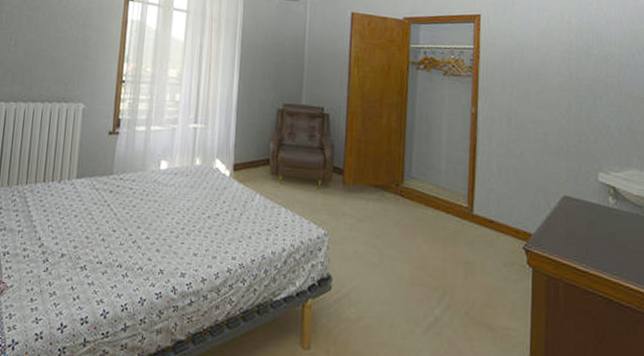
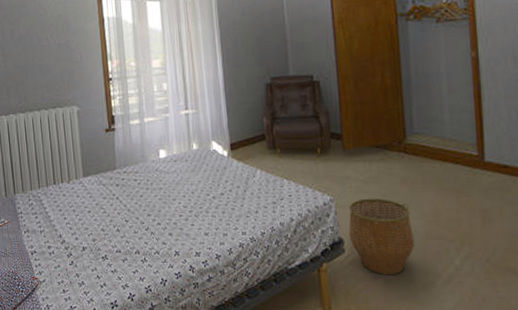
basket: none [338,236,400,319] -> present [348,198,415,276]

